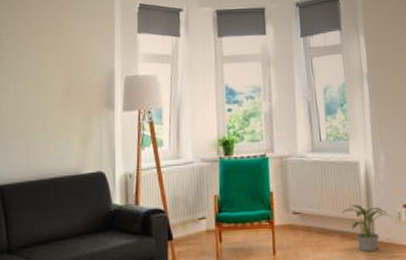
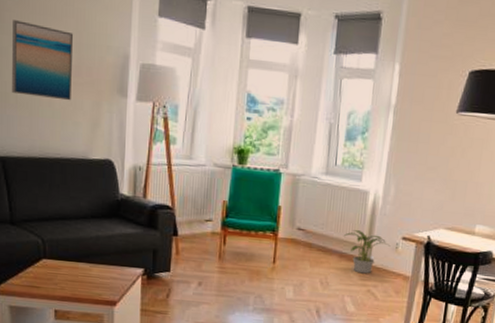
wall art: none [9,58,64,124] -> present [11,20,74,101]

